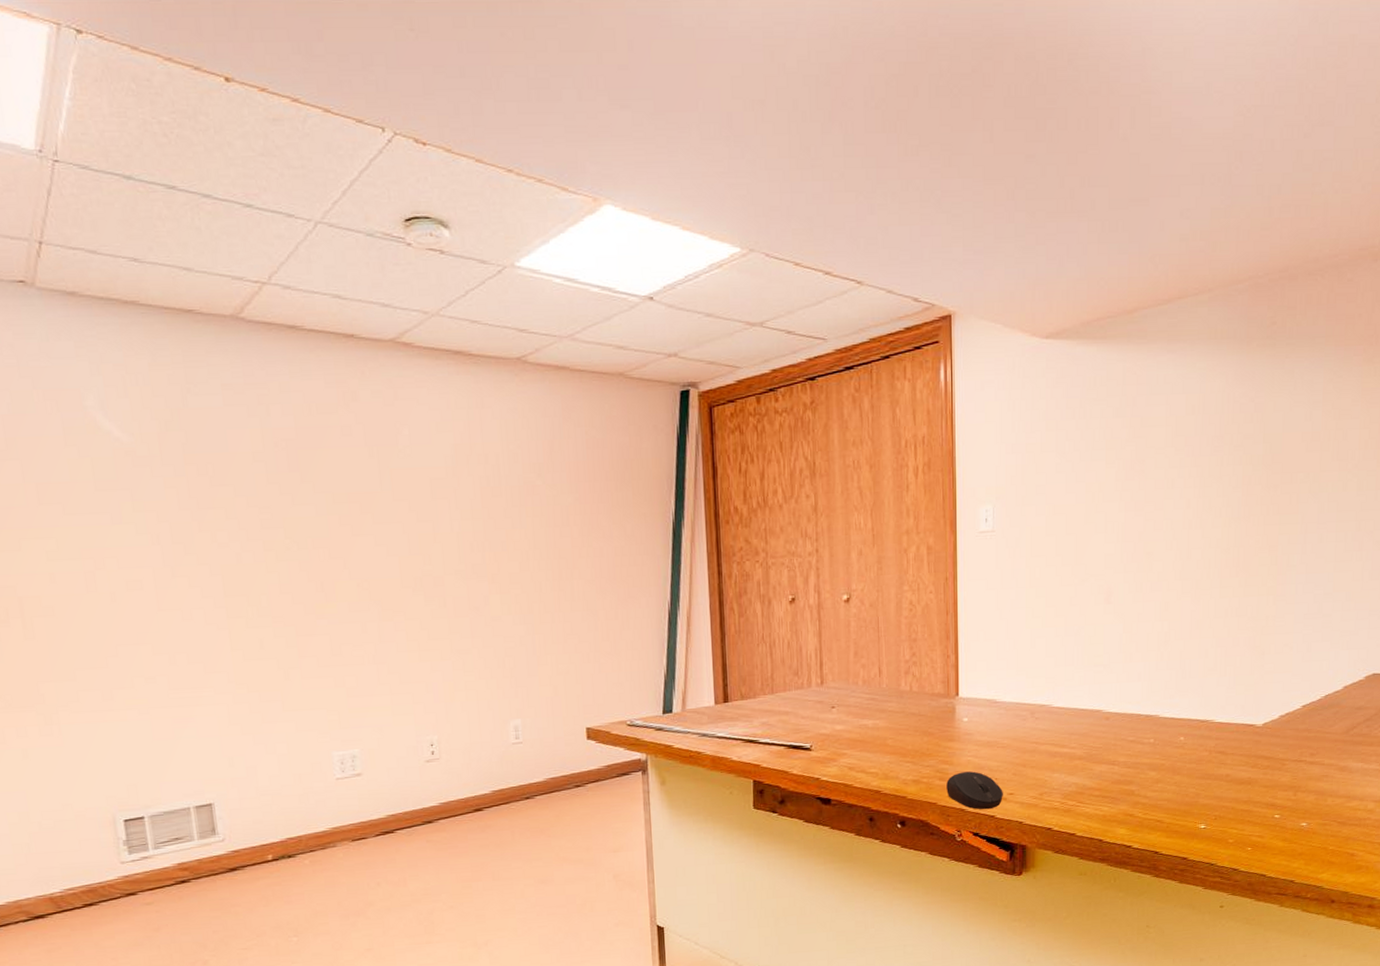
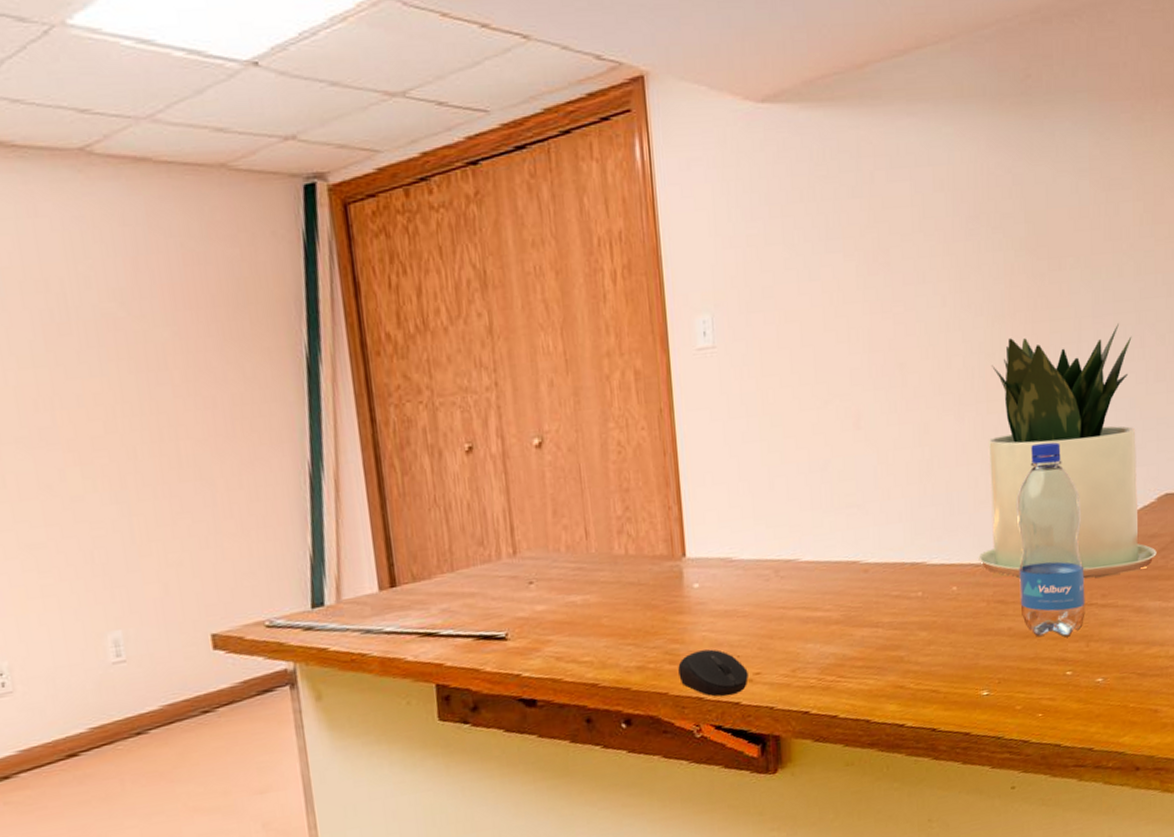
planter: none [1204,530,1362,739] -> present [978,324,1157,579]
bottle: none [1238,624,1297,786] -> present [1016,442,1085,638]

